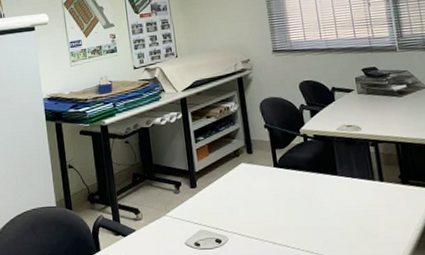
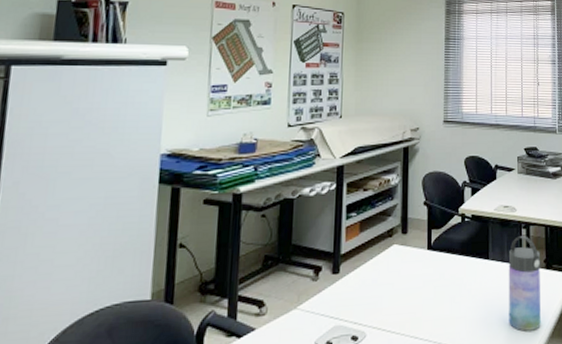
water bottle: none [358,153,403,242] -> present [508,236,541,332]

